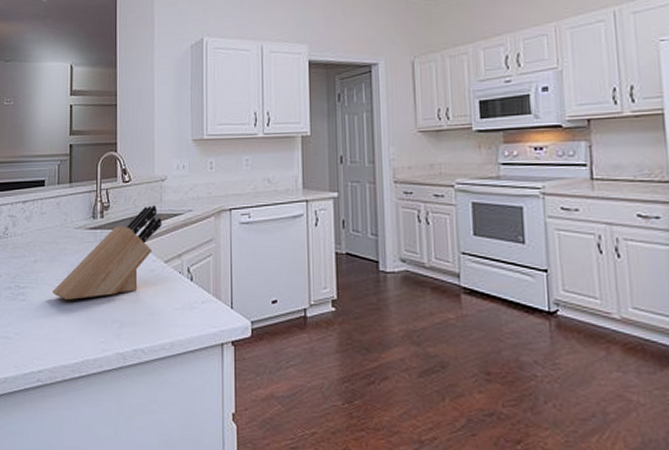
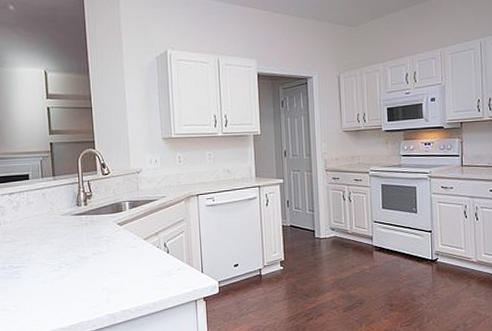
knife block: present [52,205,162,300] -> none [45,193,140,275]

